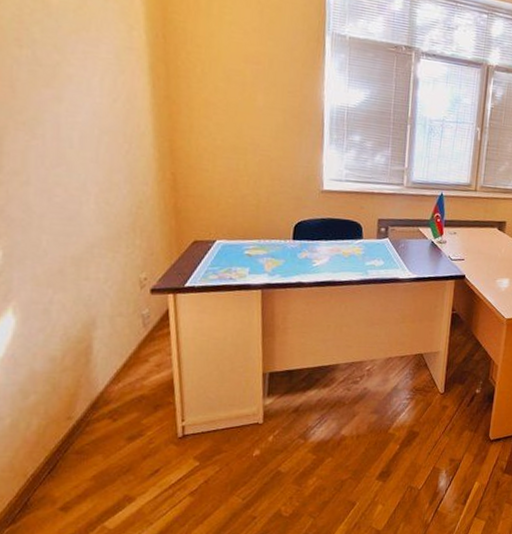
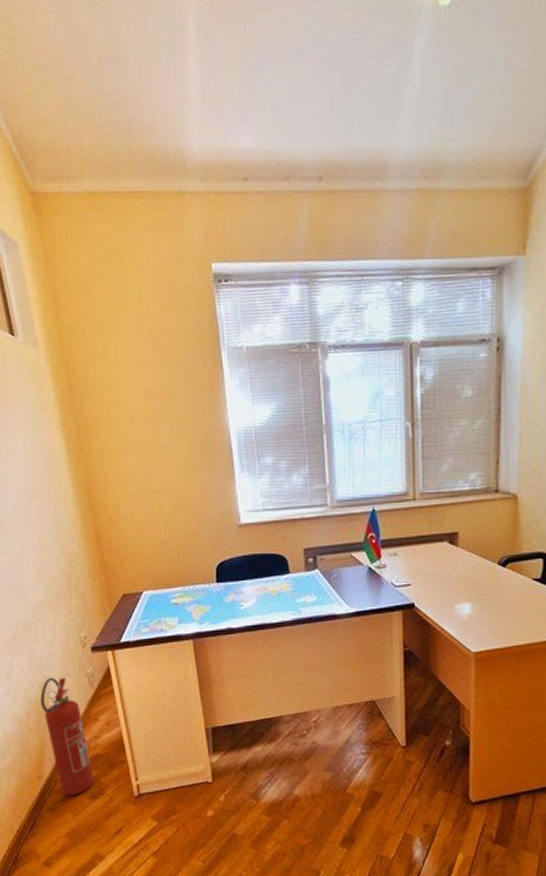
fire extinguisher: none [82,316,135,437] -> present [40,677,94,796]

